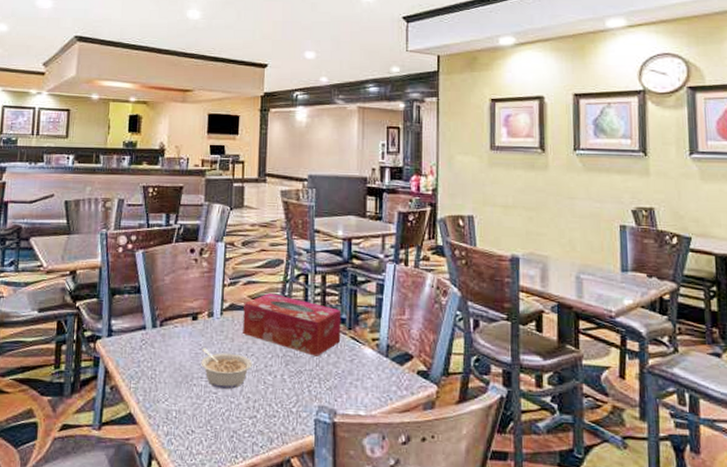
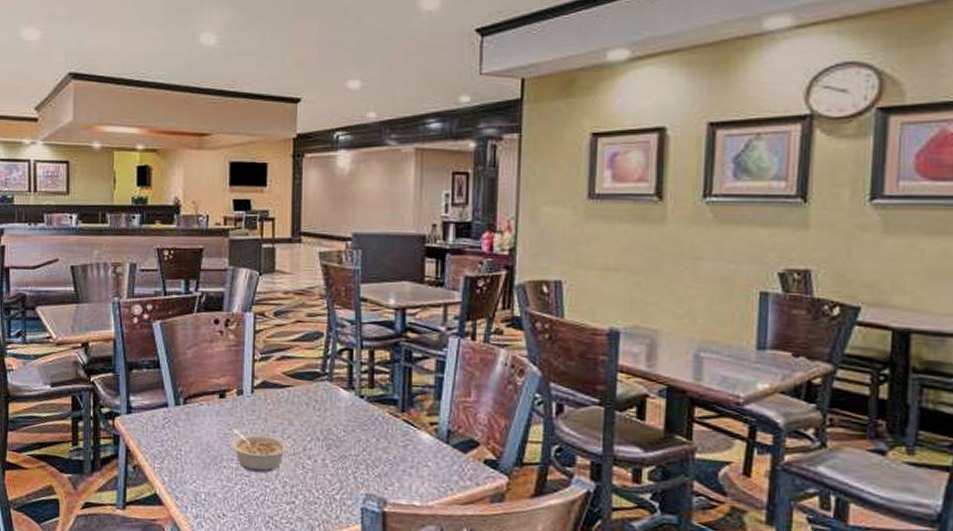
tissue box: present [243,293,341,357] -> none [277,370,393,441]

